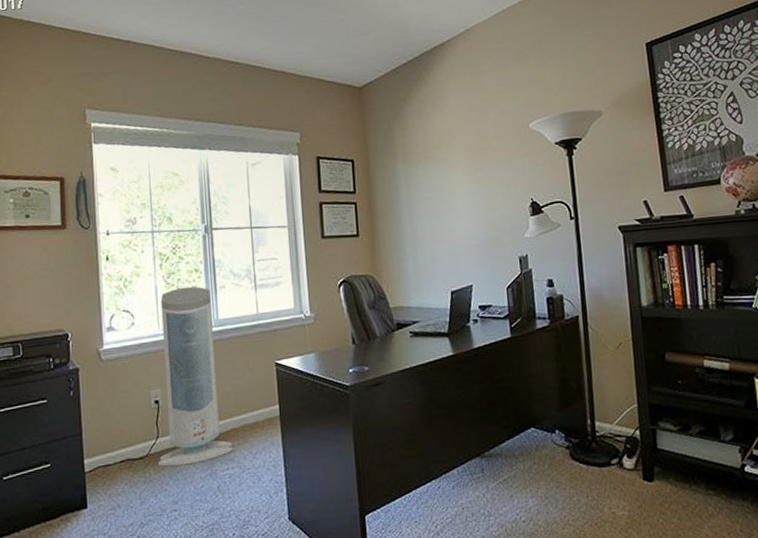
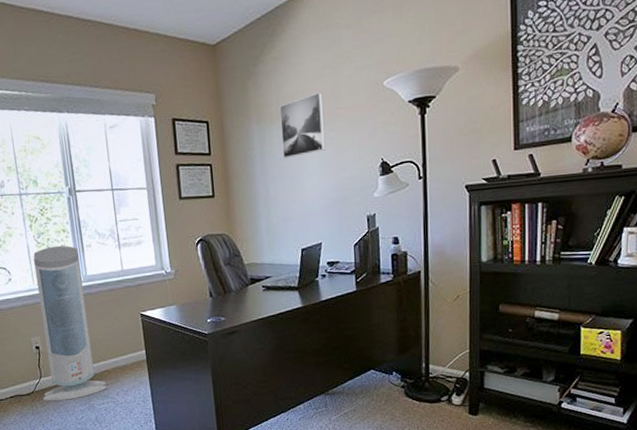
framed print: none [426,133,475,197] -> present [279,92,326,158]

